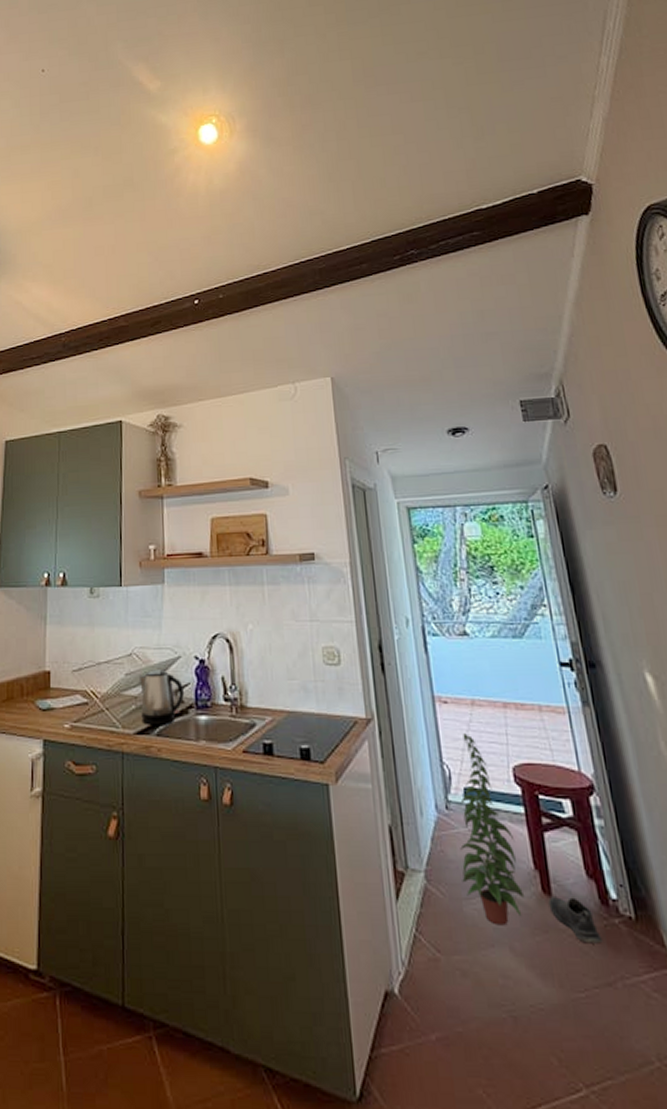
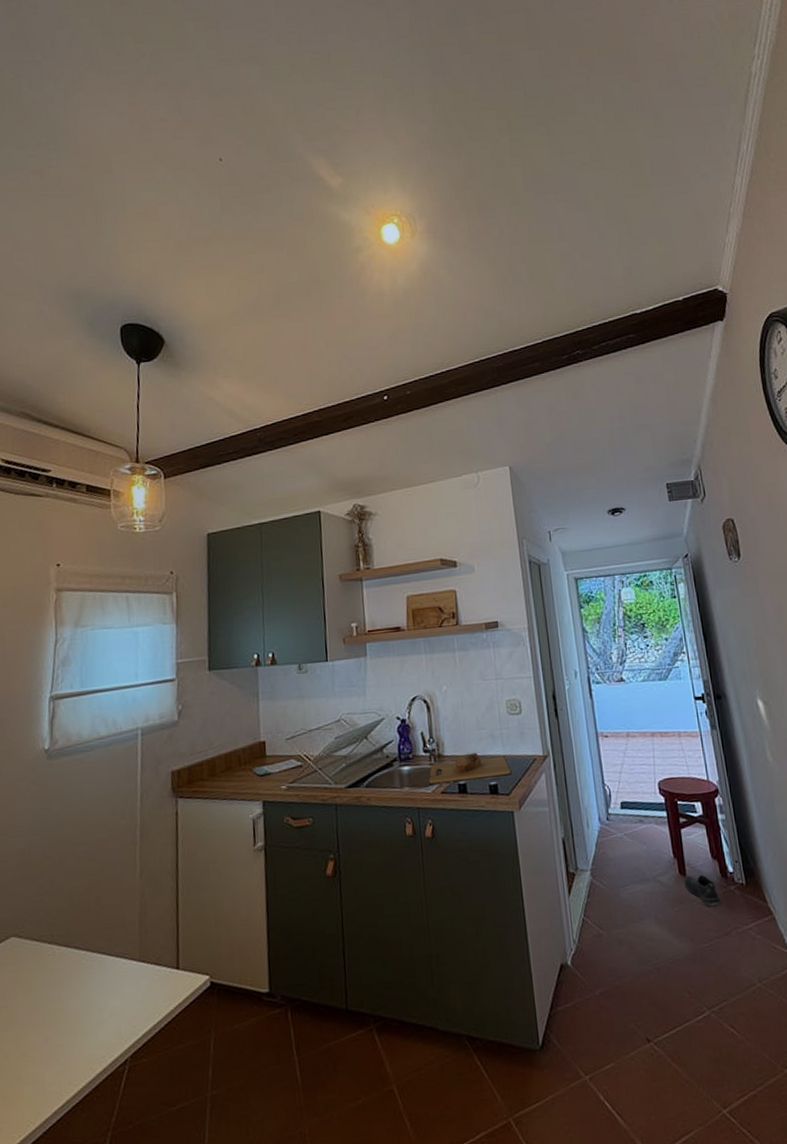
kettle: present [140,669,184,727] -> none [348,731,388,780]
cutting board: none [228,707,326,740] -> present [428,752,511,784]
plant: present [460,733,525,926] -> none [618,759,667,903]

